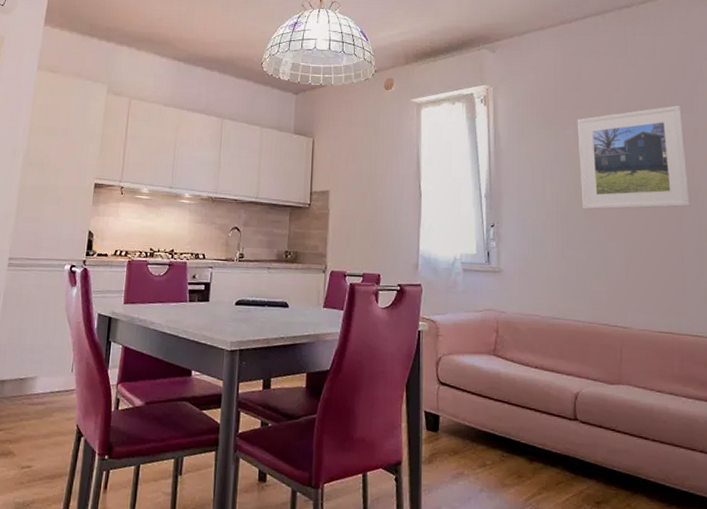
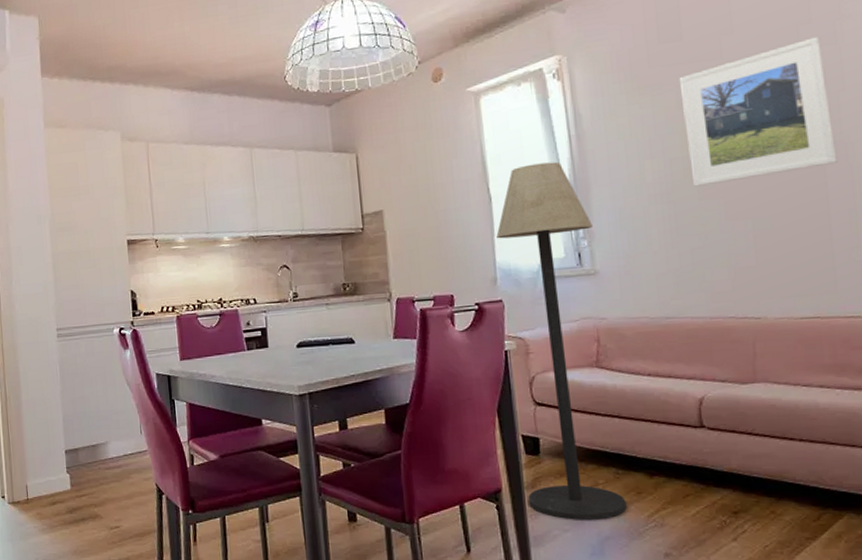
floor lamp: none [422,170,508,500] -> present [496,161,627,520]

